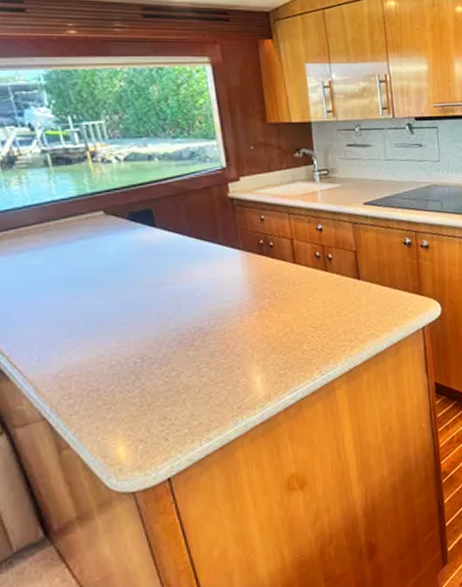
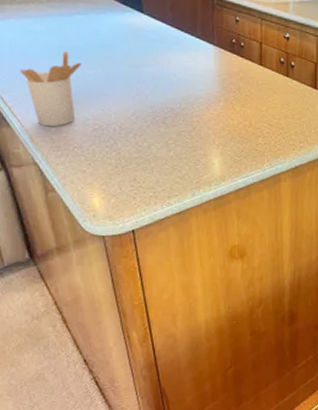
utensil holder: none [17,283,90,373] -> present [19,51,81,127]

